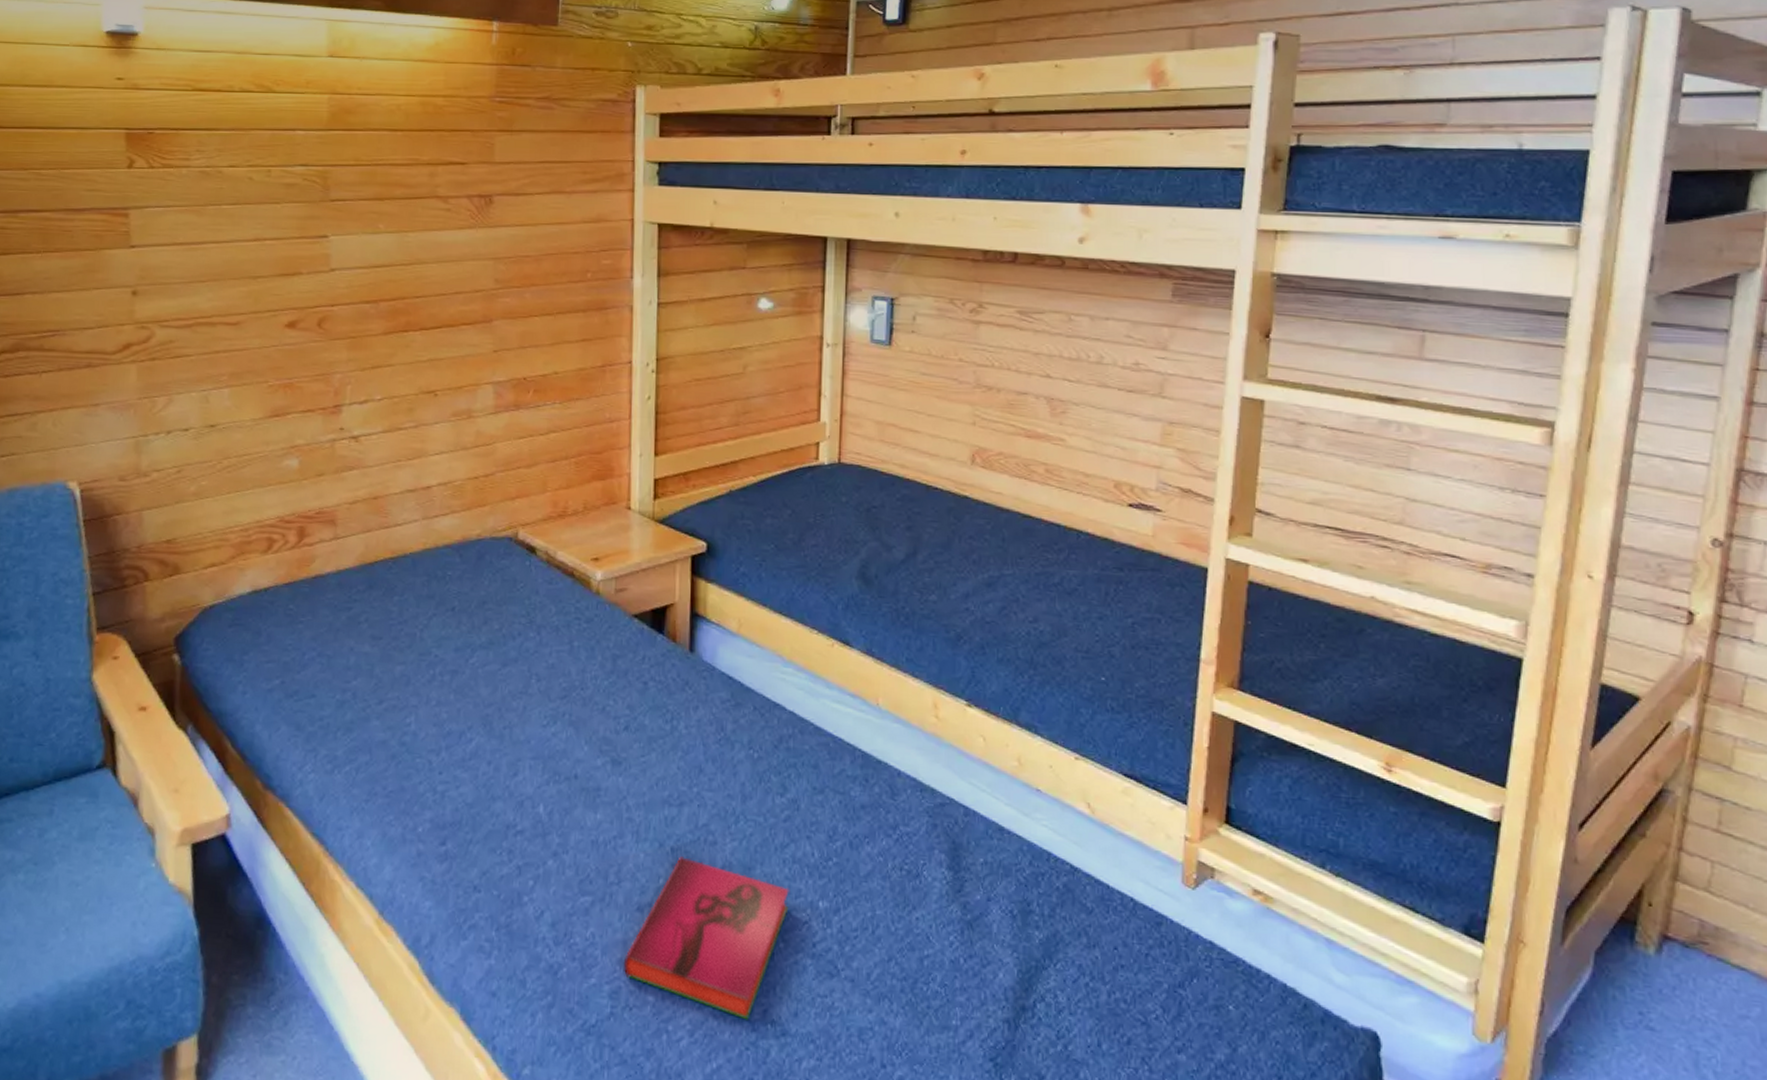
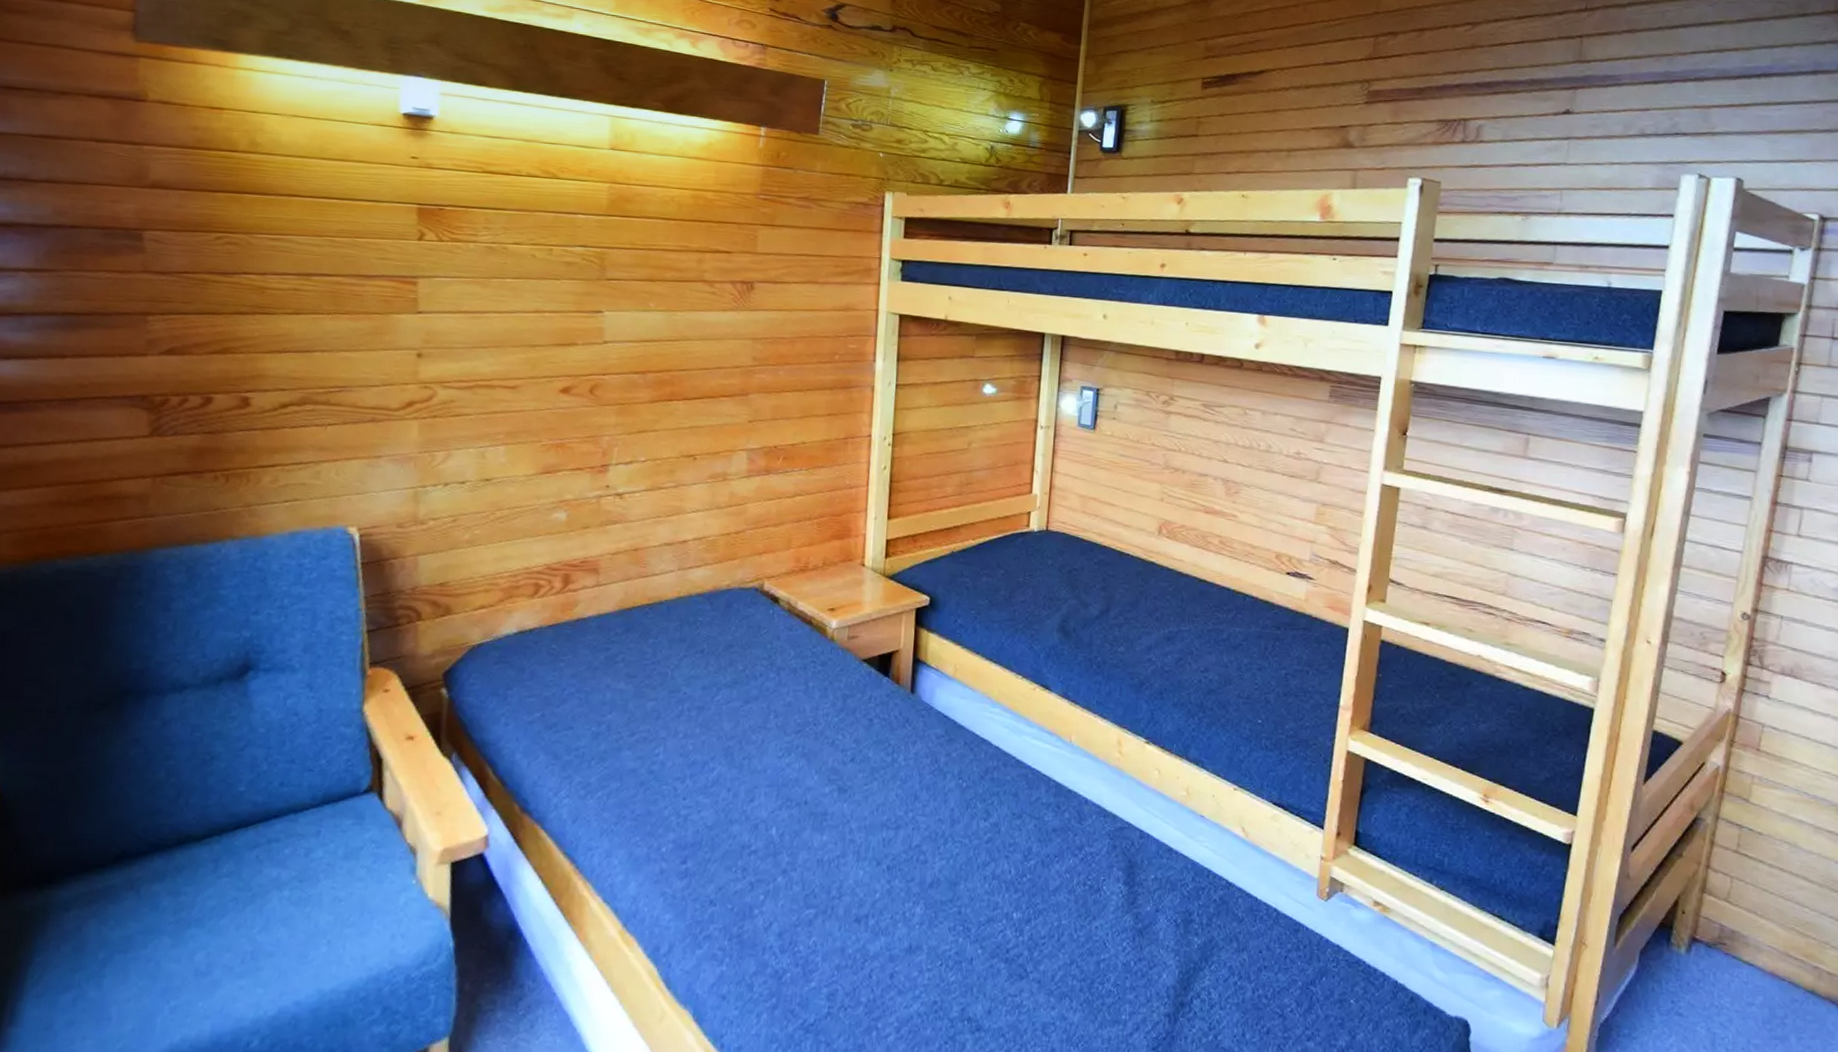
hardback book: present [623,856,789,1020] -> none [840,874,988,1018]

